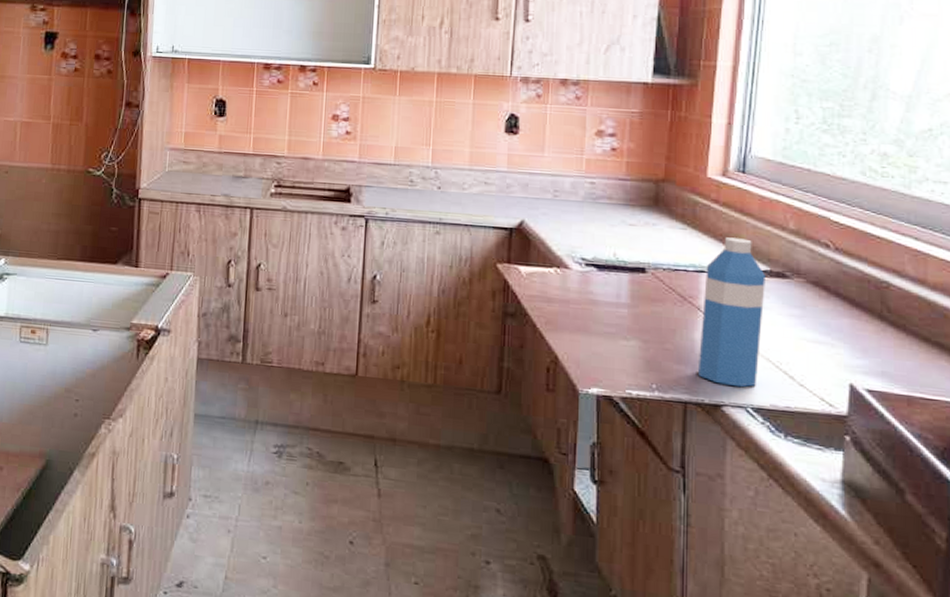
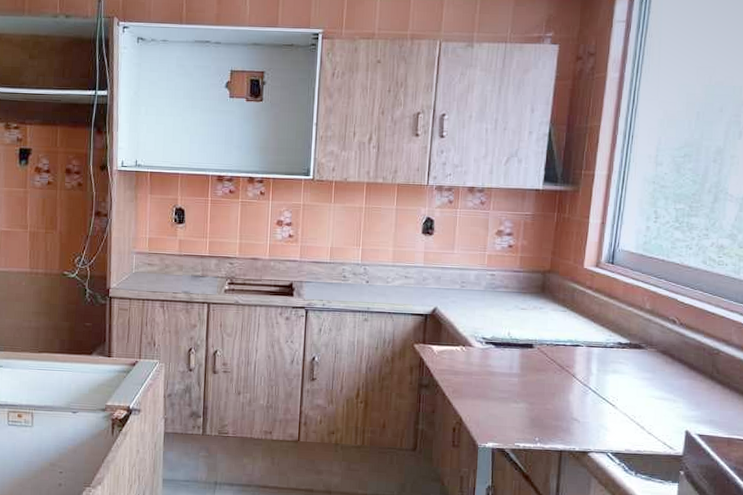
water bottle: present [697,237,765,388] -> none [571,317,626,437]

